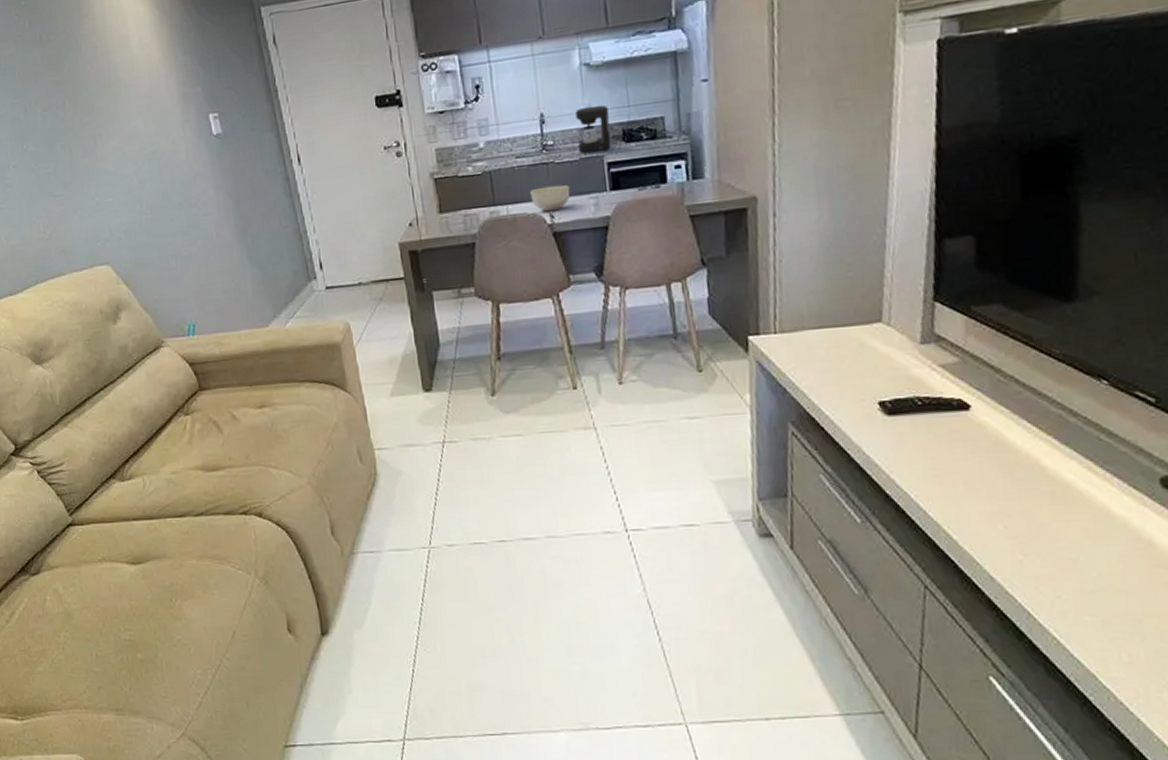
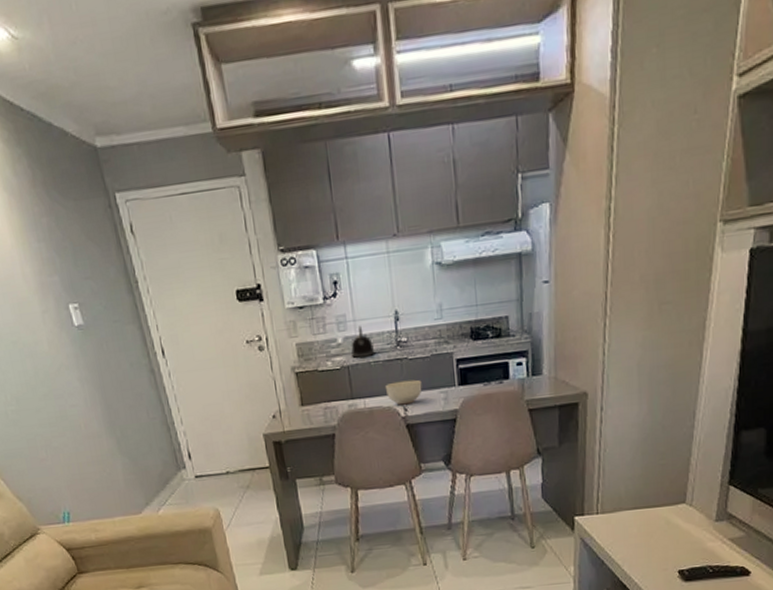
kettle: none [492,129,519,164] -> present [350,325,376,359]
coffee maker: present [575,105,611,154] -> none [428,303,460,351]

